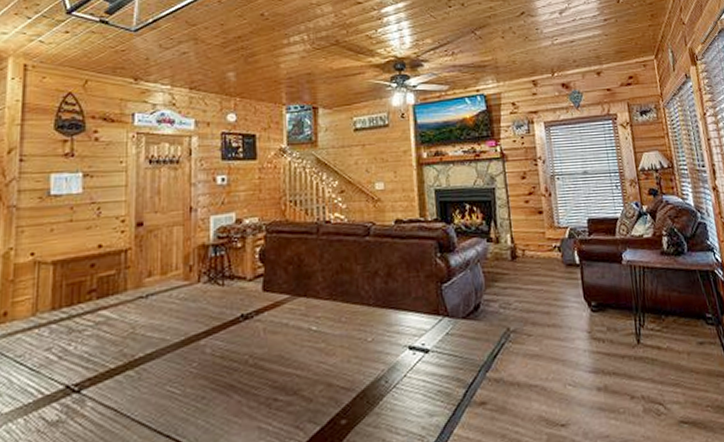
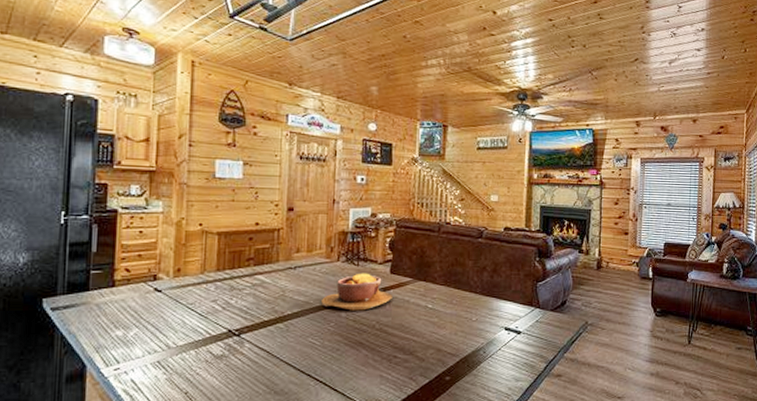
bowl: none [179,293,267,345] -> present [320,273,392,311]

